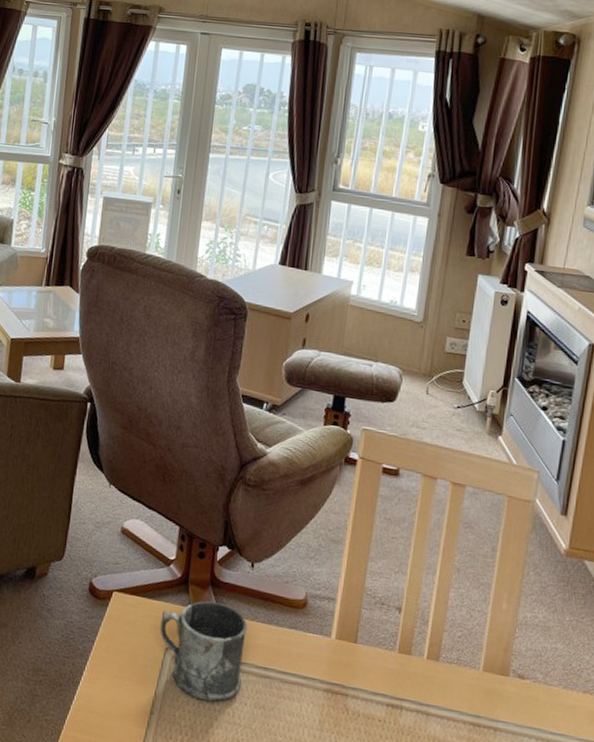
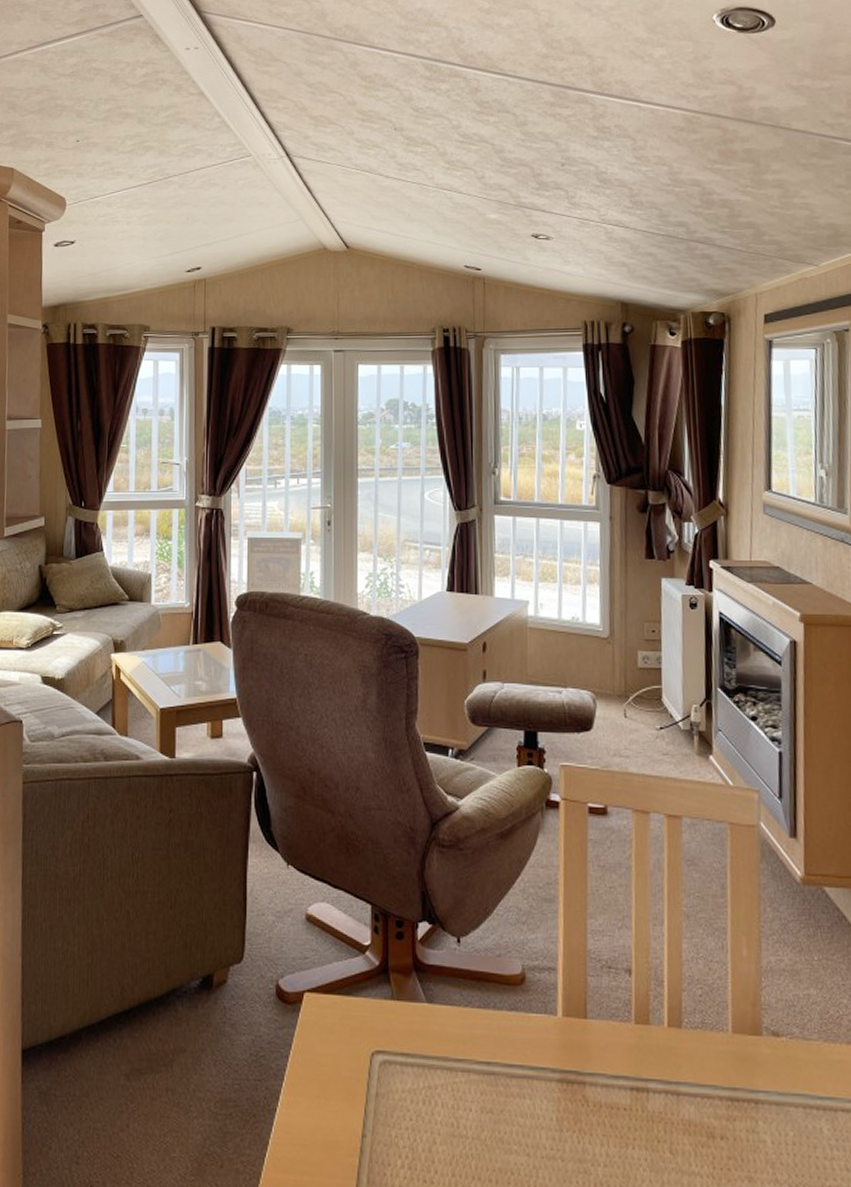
mug: present [160,601,248,702] -> none [362,990,464,1113]

